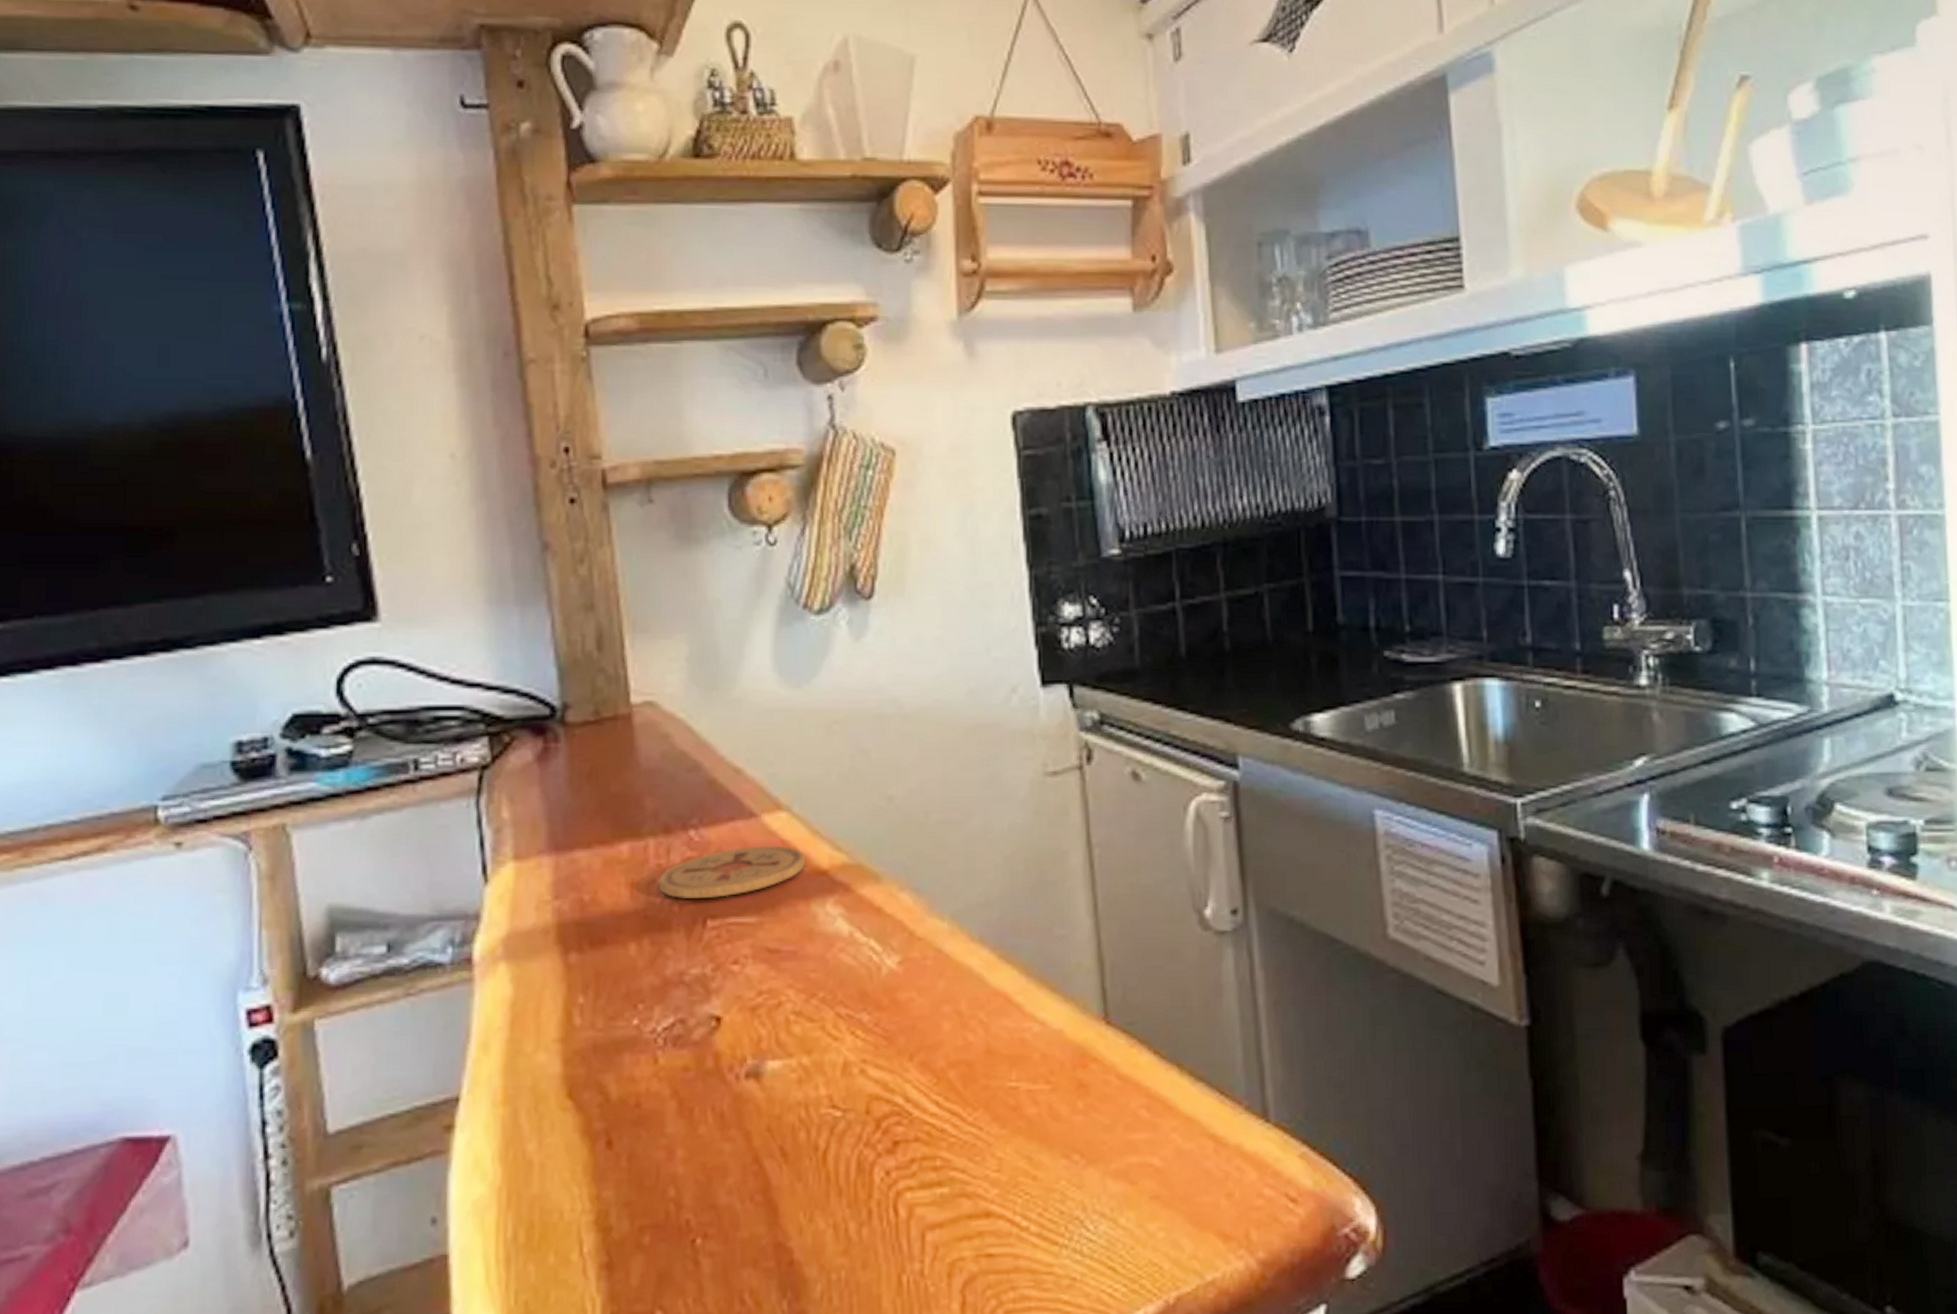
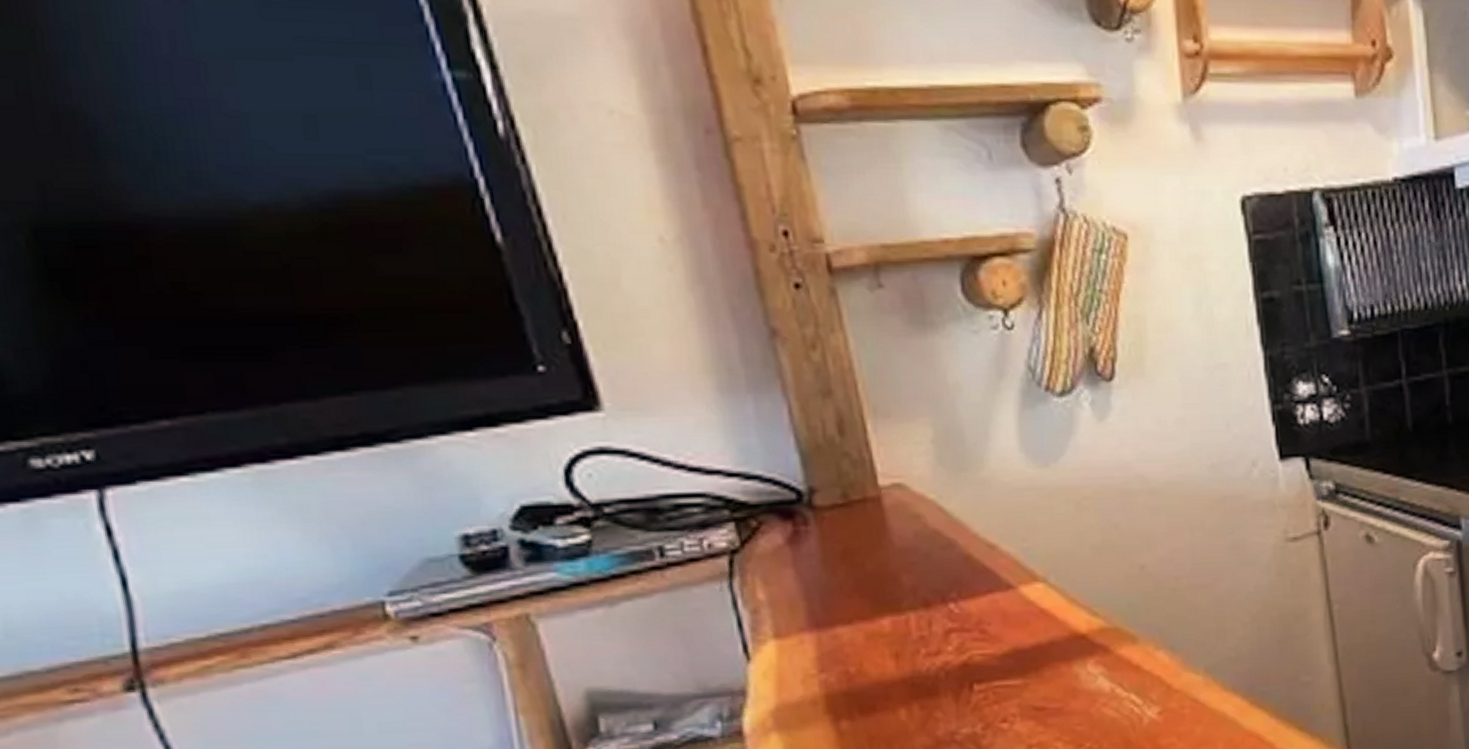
coaster: present [658,845,806,899] -> none [922,614,1066,666]

